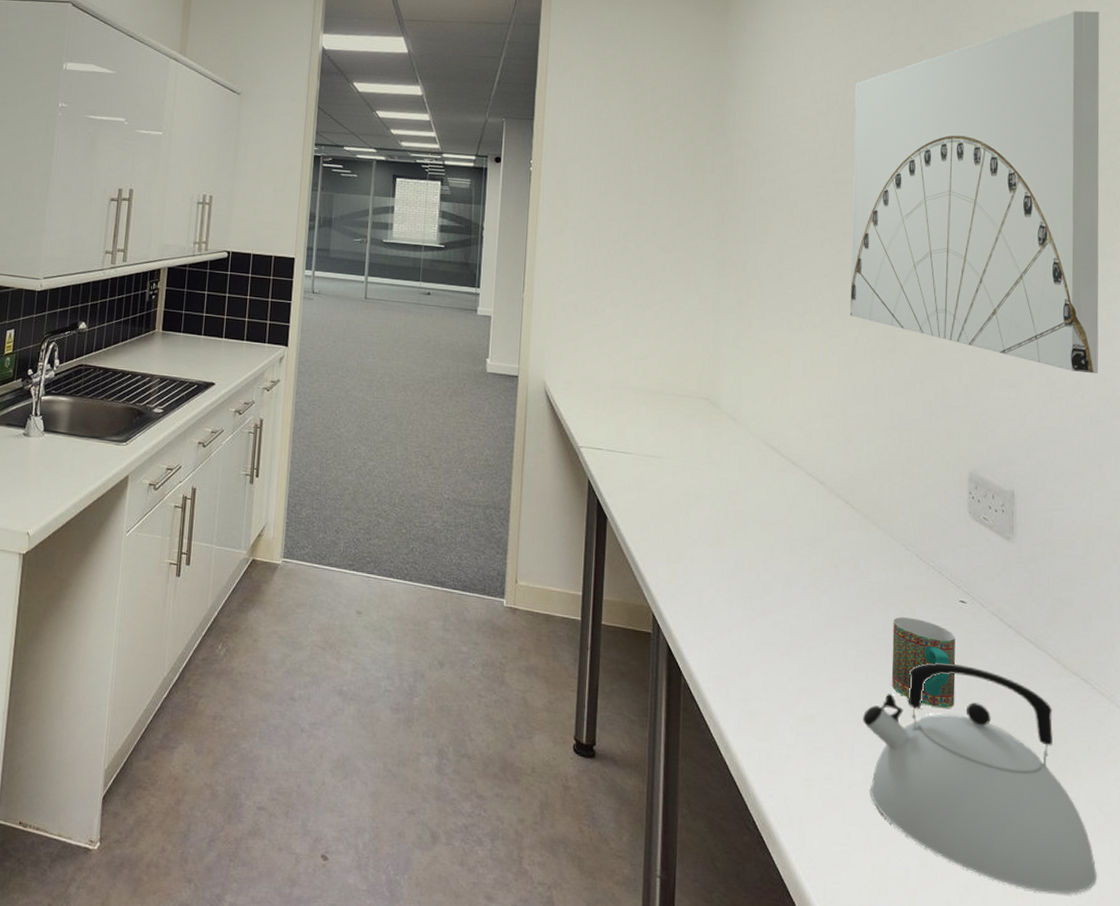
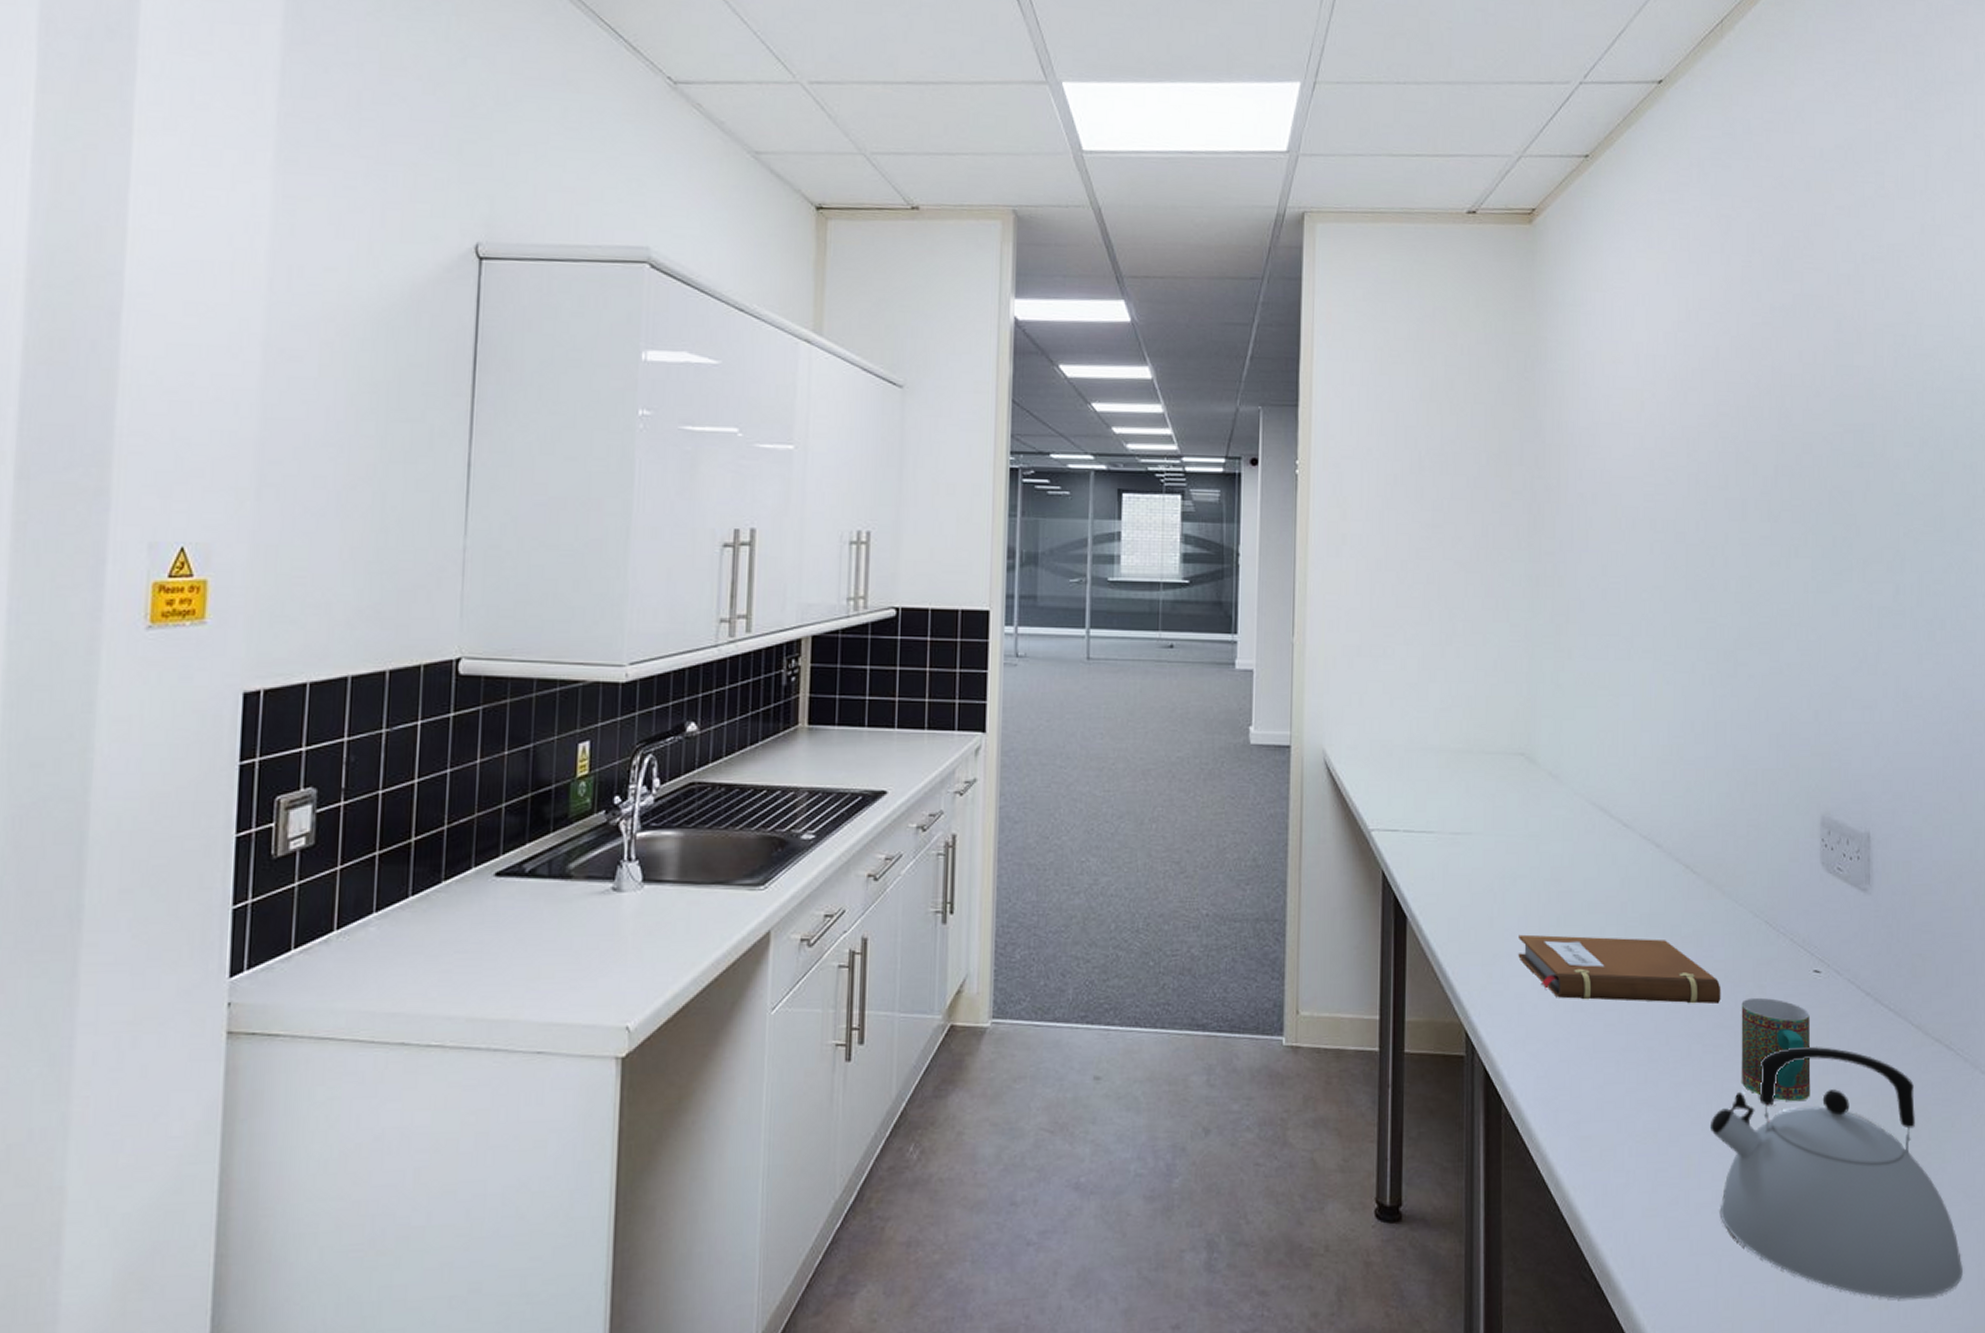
notebook: none [699,542,875,618] -> present [1518,934,1721,1004]
wall art: present [849,10,1100,374] -> none [1685,245,1957,685]

